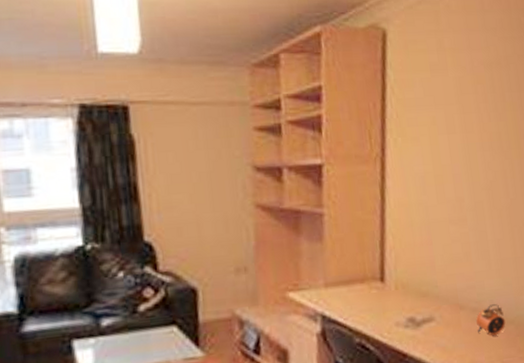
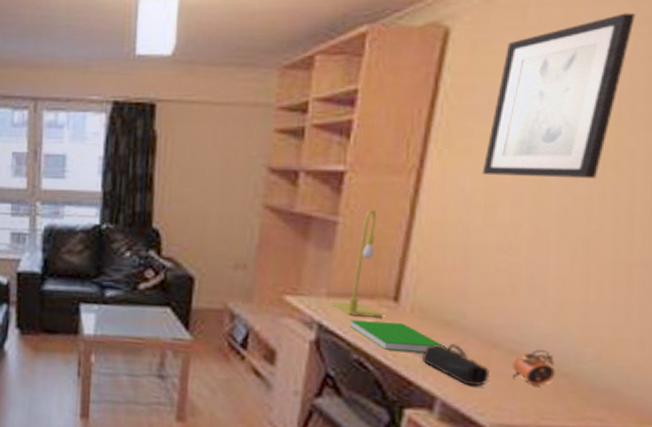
table lamp: none [329,199,375,302] -> present [330,210,384,318]
book: none [348,301,427,329] -> present [350,320,446,353]
pencil case: none [410,312,462,347] -> present [422,343,490,387]
wall art: none [429,20,510,159] -> present [482,12,635,178]

